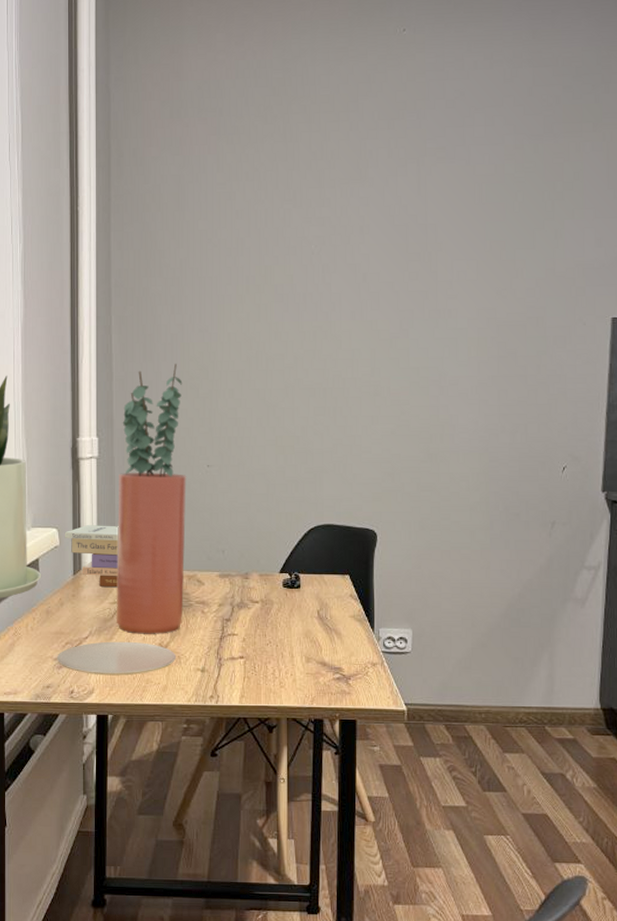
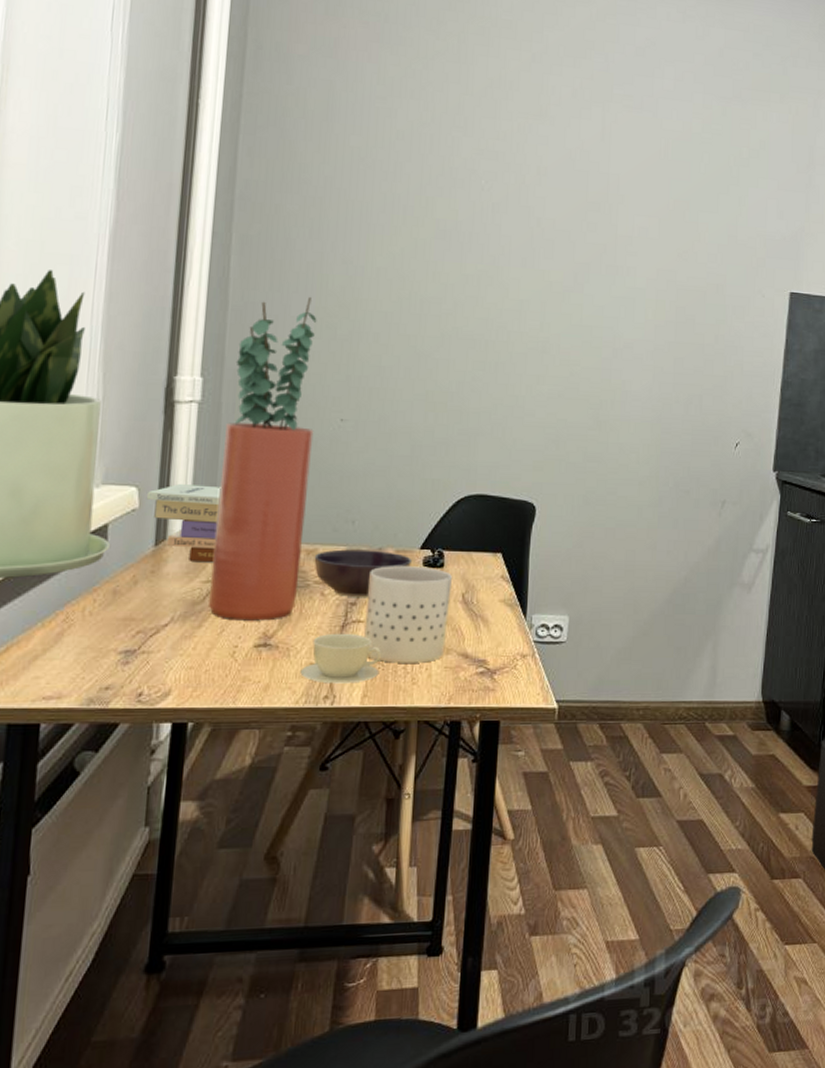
plate: present [57,641,177,676] -> none [123,629,285,673]
teacup: none [190,644,253,686] -> present [300,633,381,684]
bowl: none [194,574,274,615] -> present [314,549,413,598]
mug: none [238,588,308,669] -> present [364,566,452,663]

